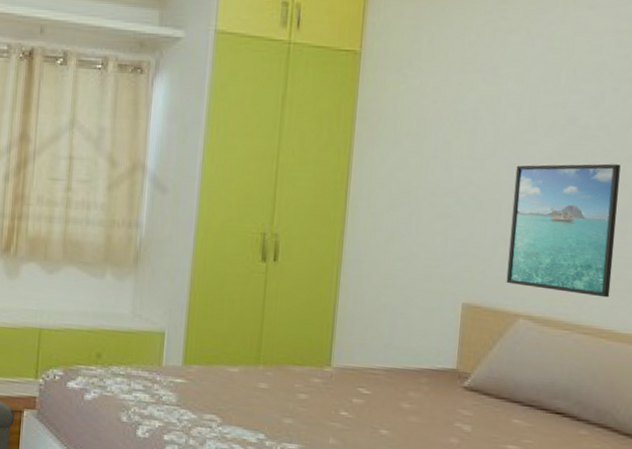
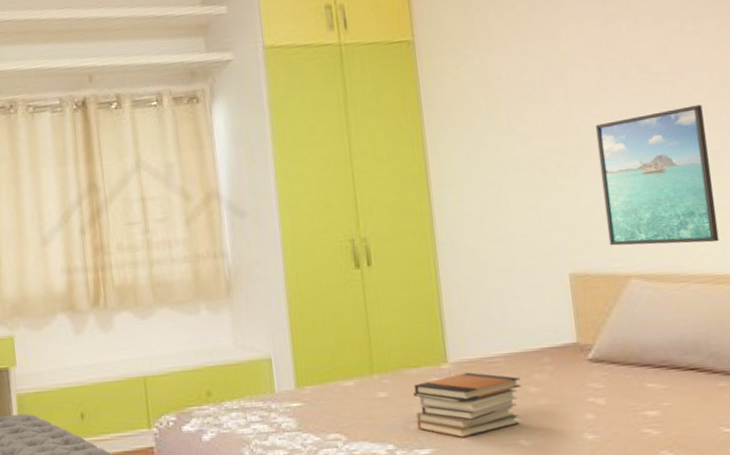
book stack: none [290,379,397,440] -> present [413,372,522,438]

